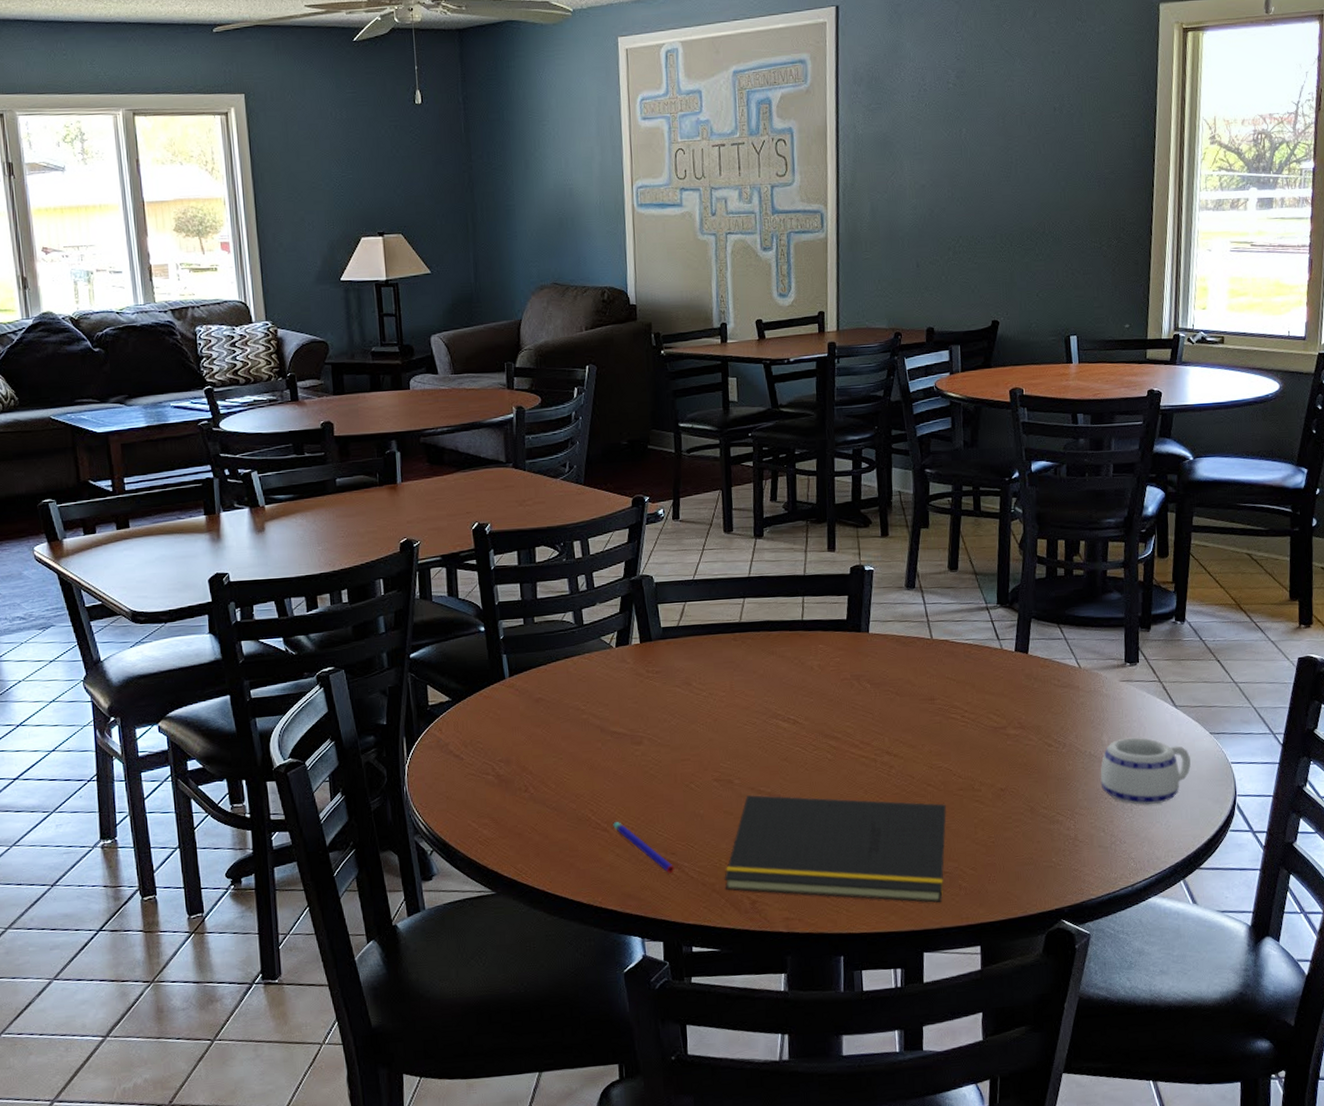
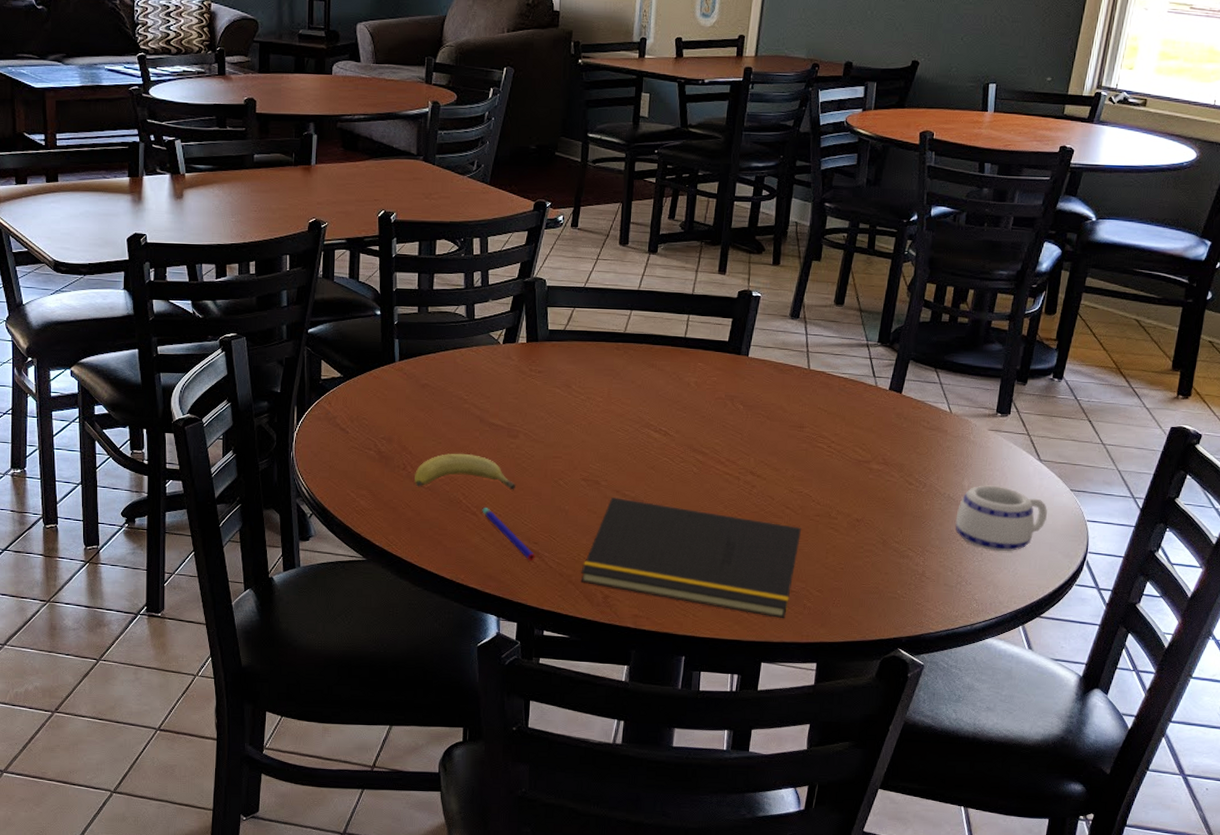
fruit: none [538,767,647,808] -> present [414,453,517,490]

